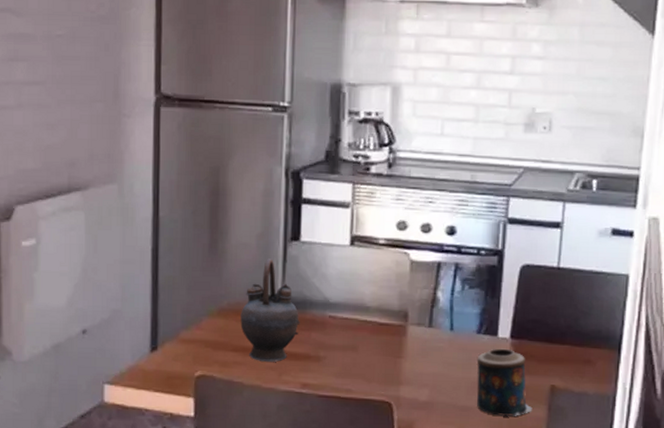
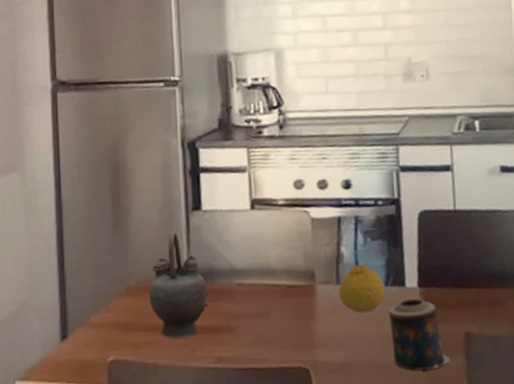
fruit: none [430,311,477,357] -> present [339,264,385,313]

